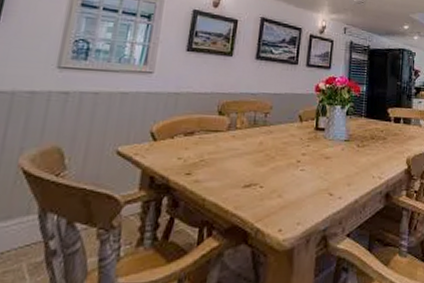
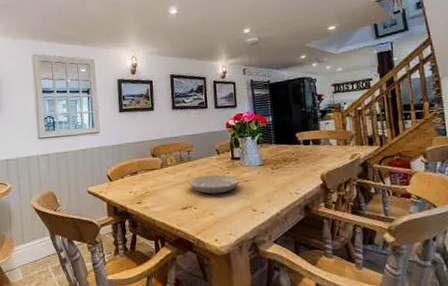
plate: none [258,146,320,171] -> present [188,174,240,194]

